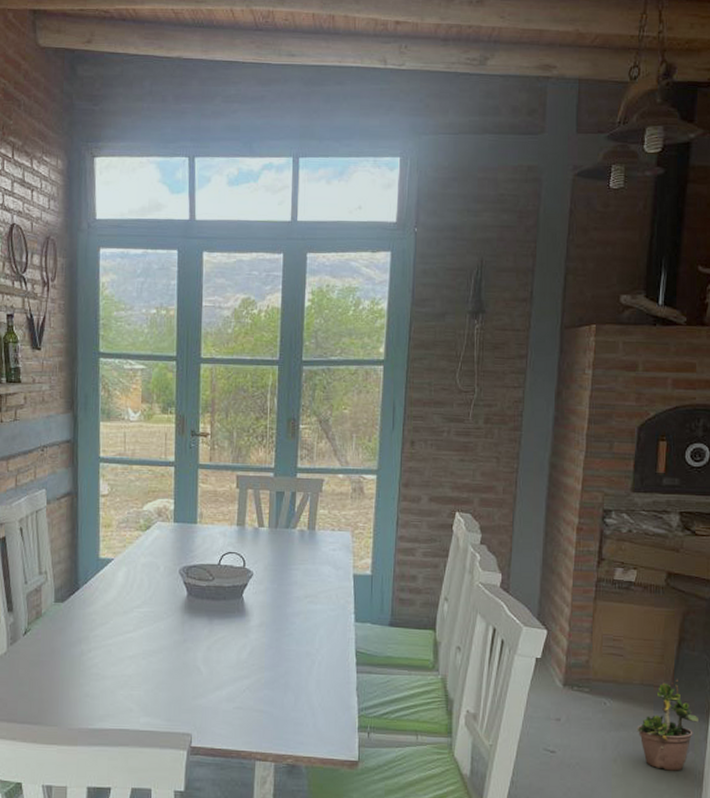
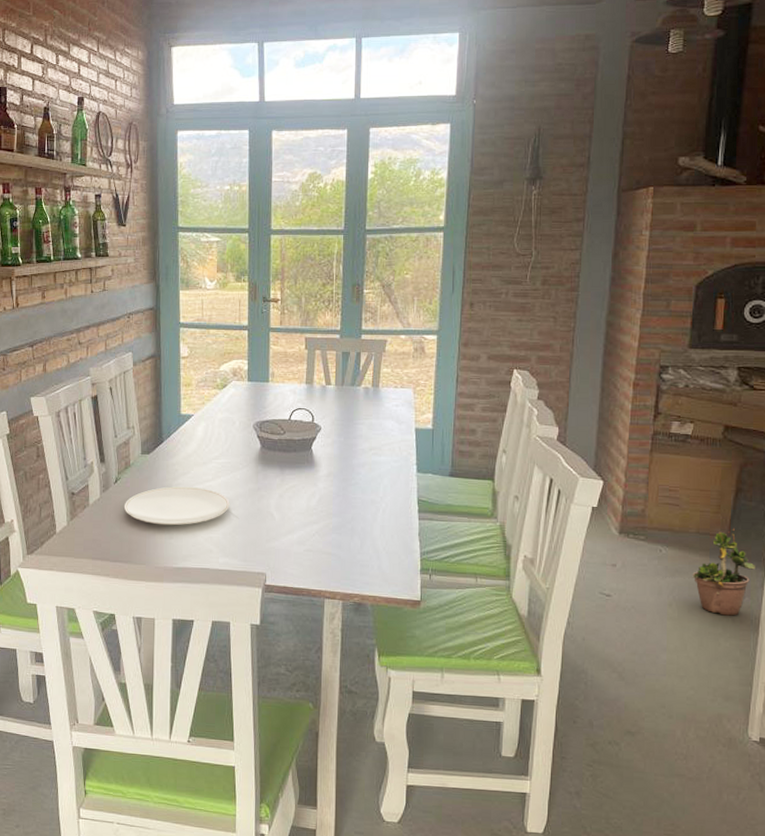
plate: none [33,638,153,682] -> present [124,486,230,526]

